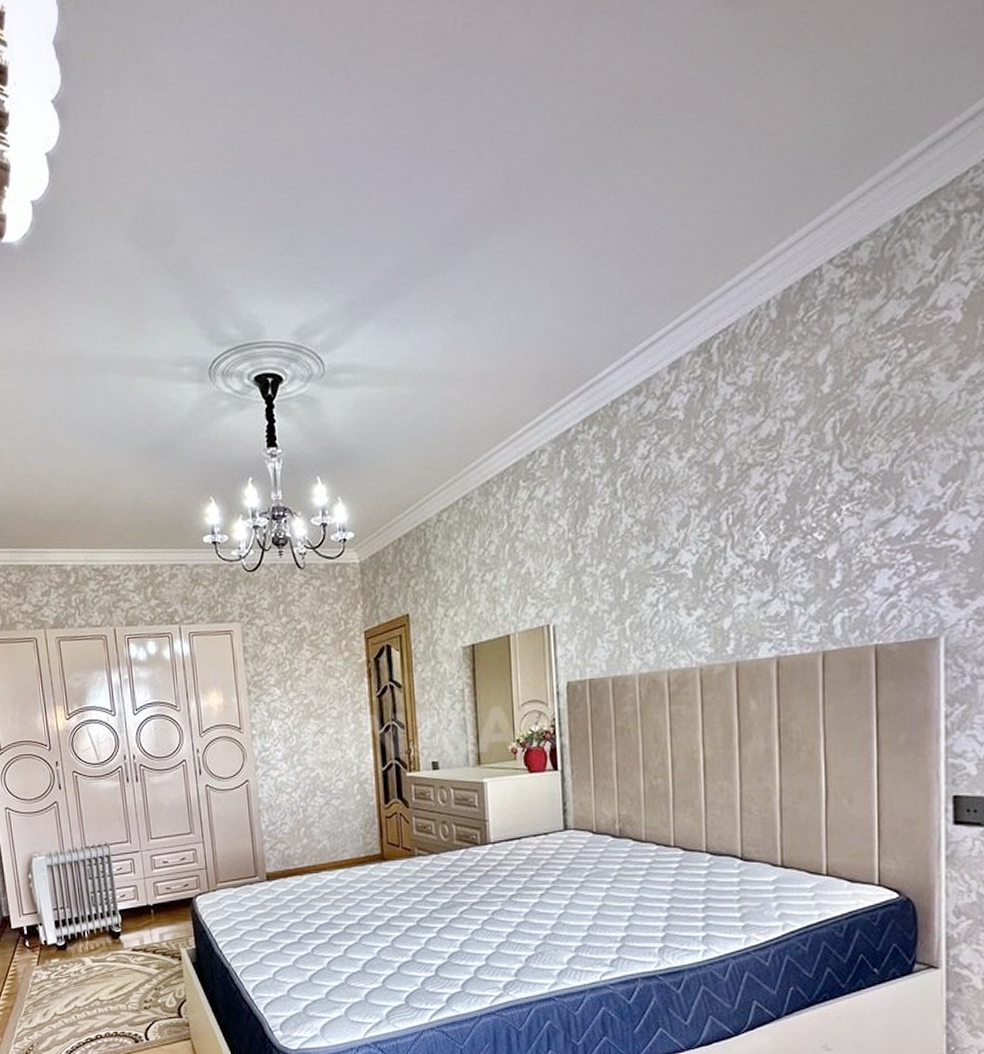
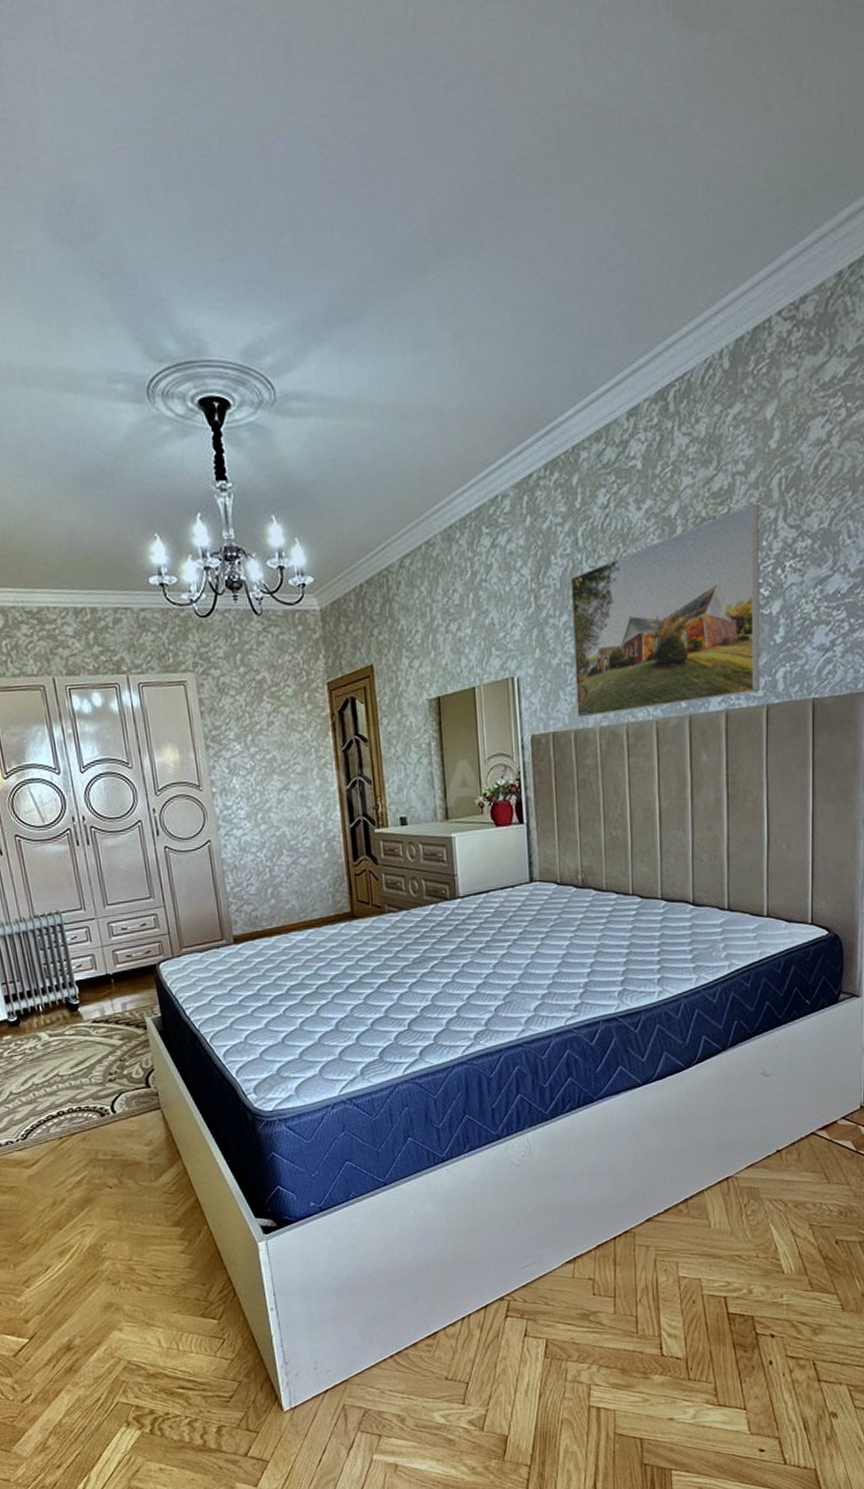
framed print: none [608,447,815,665] -> present [570,503,760,718]

